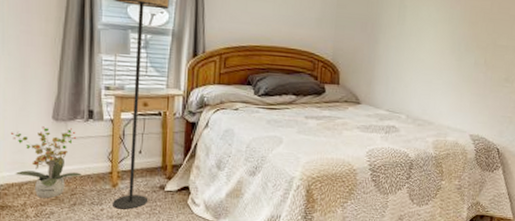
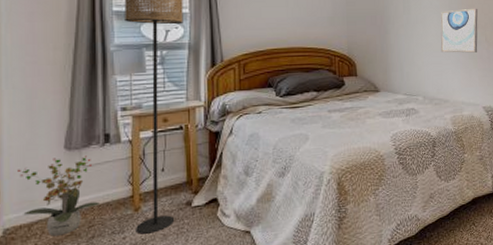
wall art: none [432,25,481,75] -> present [440,8,478,53]

